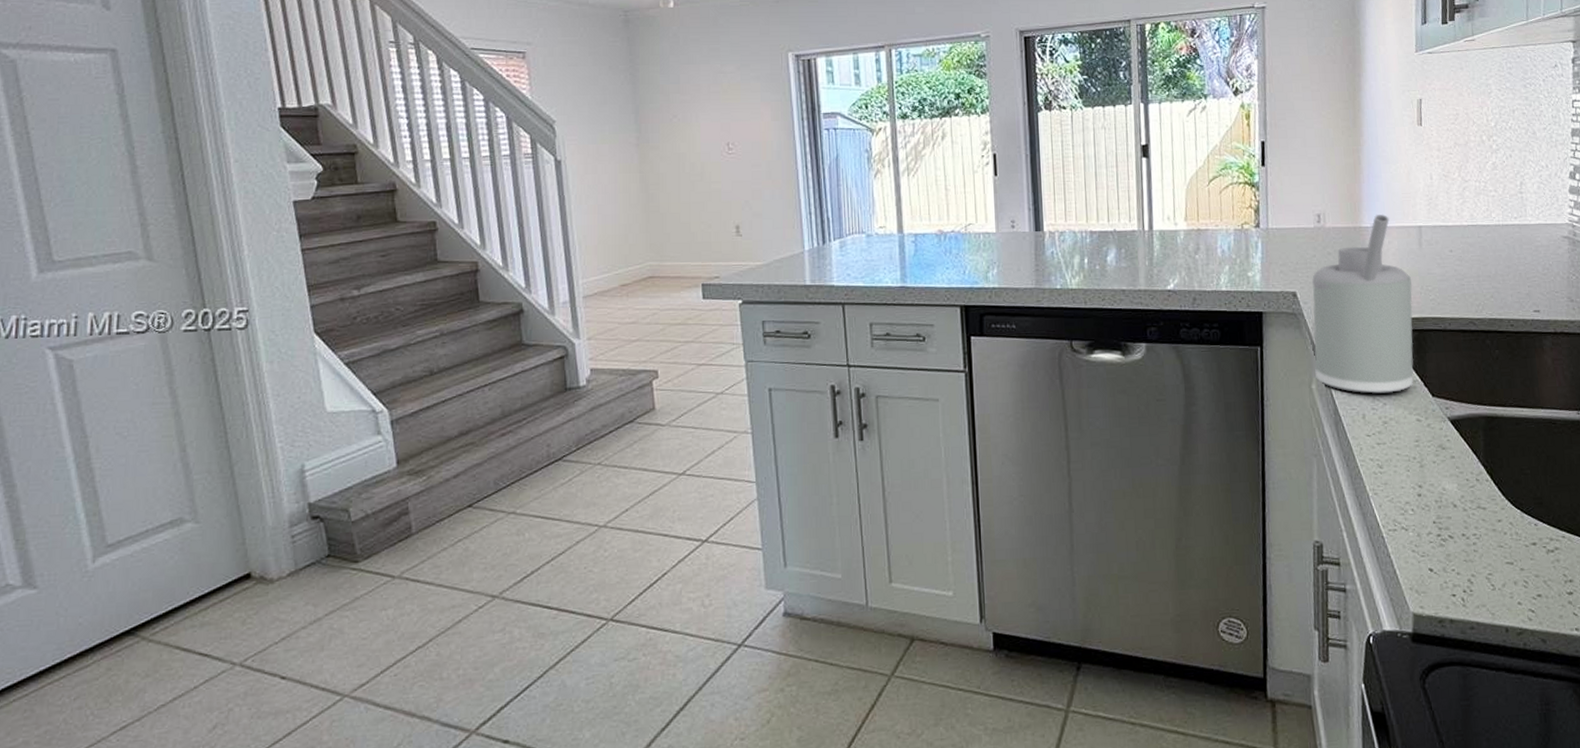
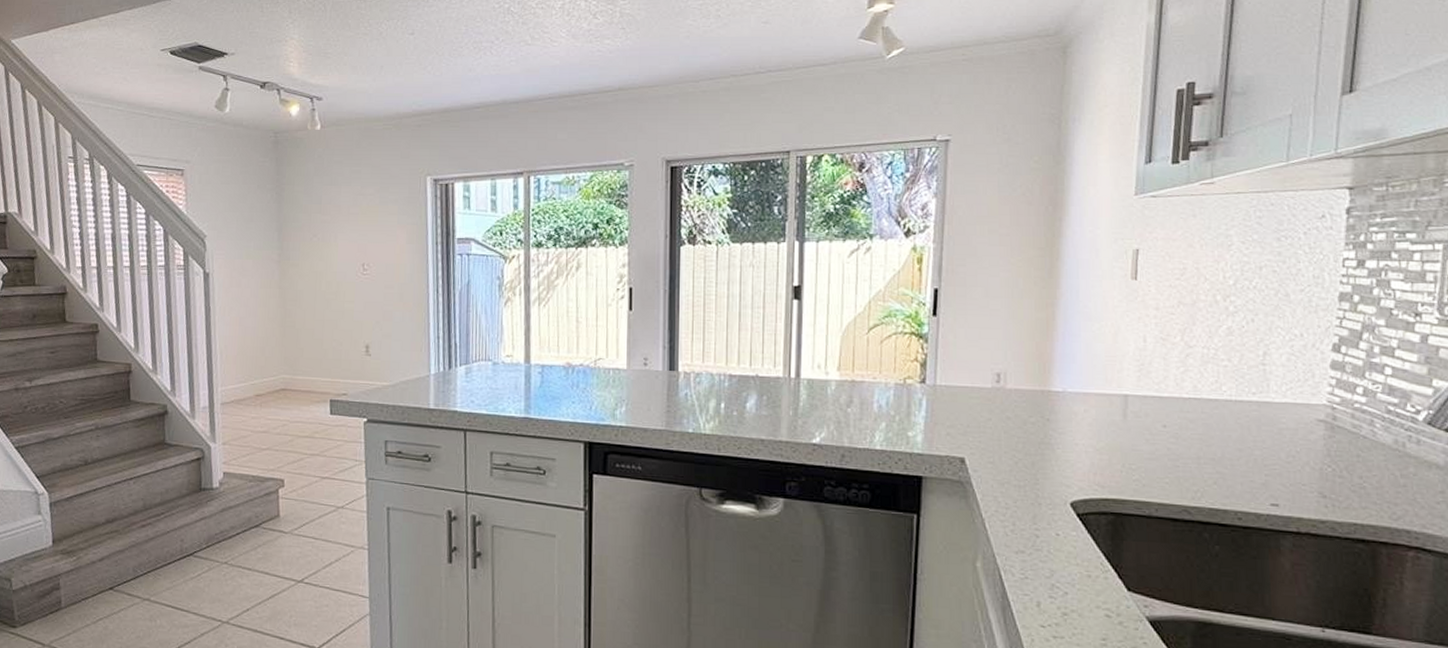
soap dispenser: present [1312,213,1414,394] -> none [981,377,1111,582]

